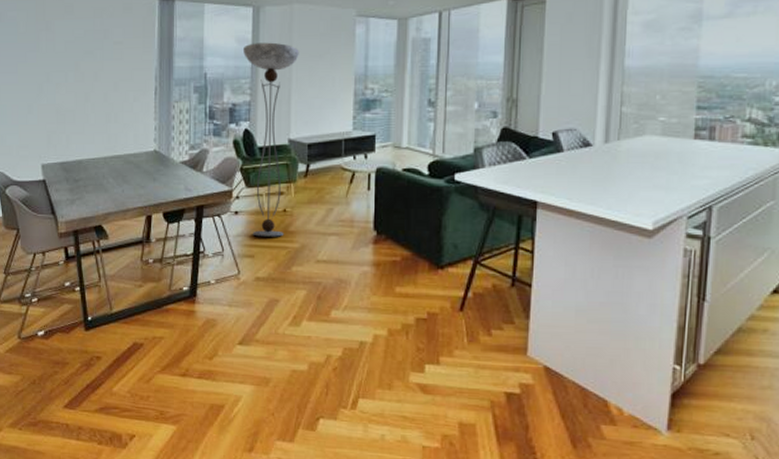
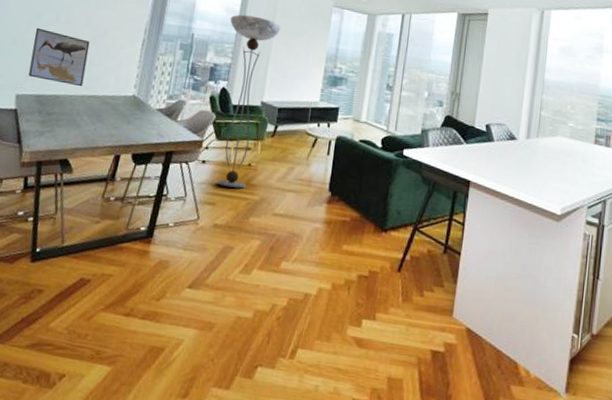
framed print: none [47,91,103,148] -> present [28,27,90,87]

